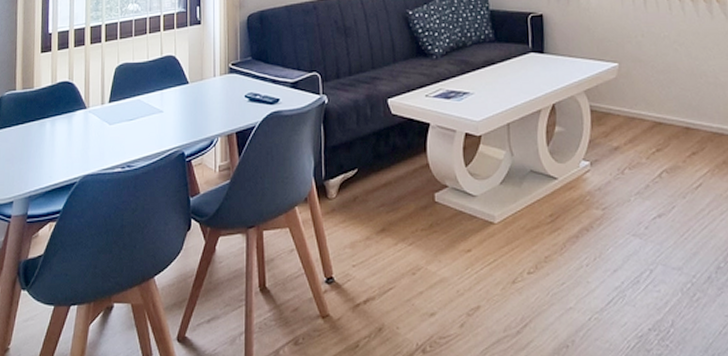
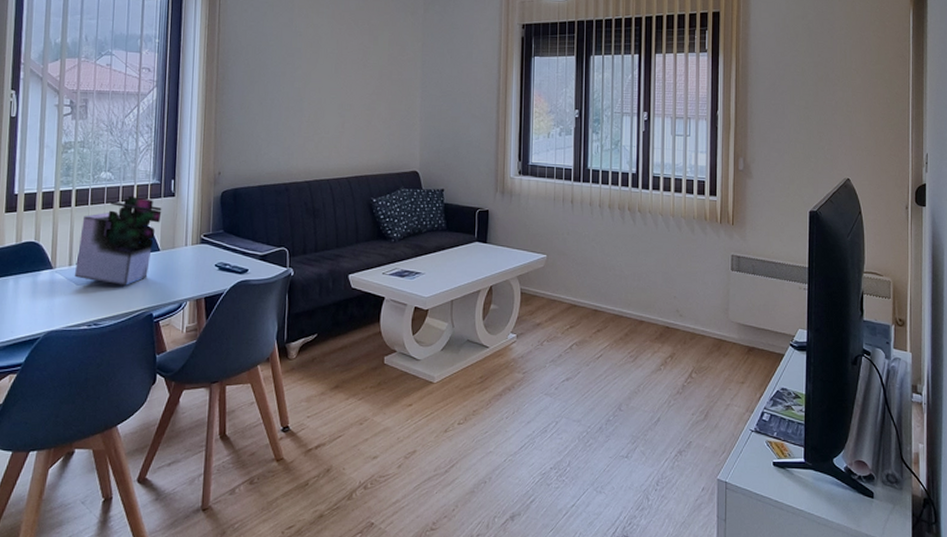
potted plant: none [106,27,189,123] -> present [74,197,162,285]

